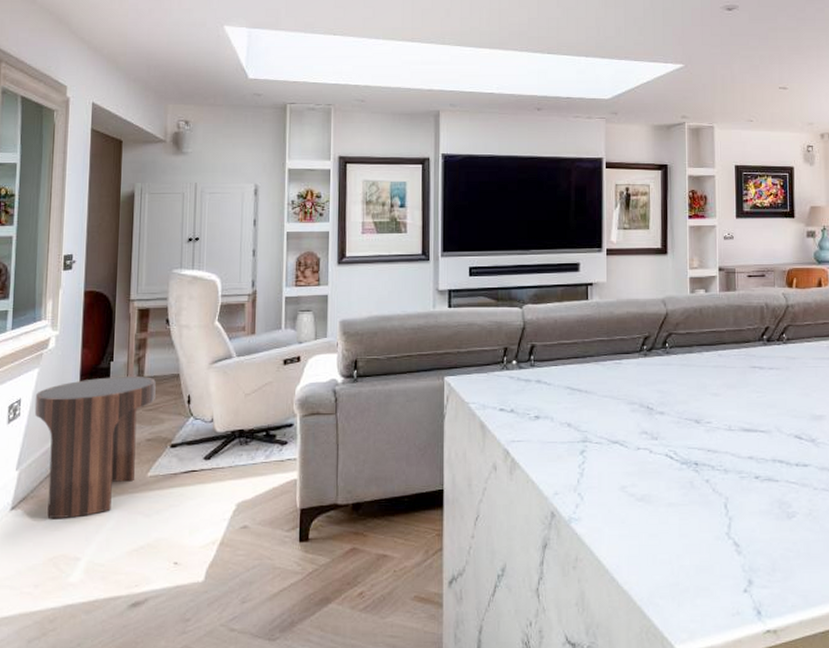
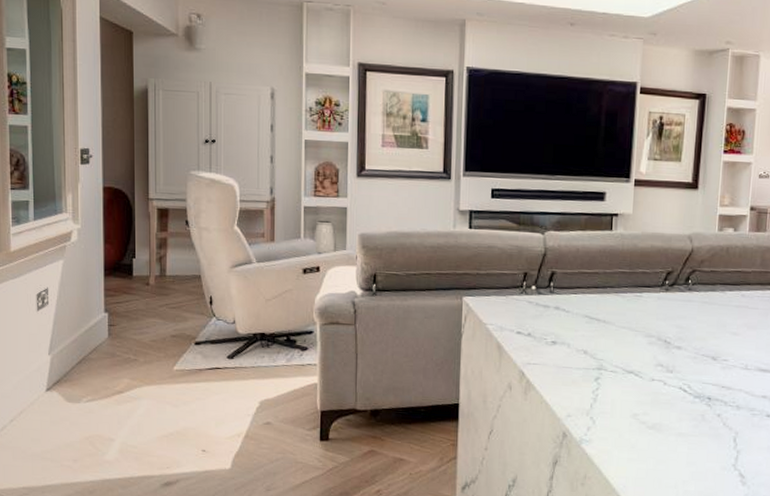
side table: present [34,375,156,518] -> none [61,273,178,403]

